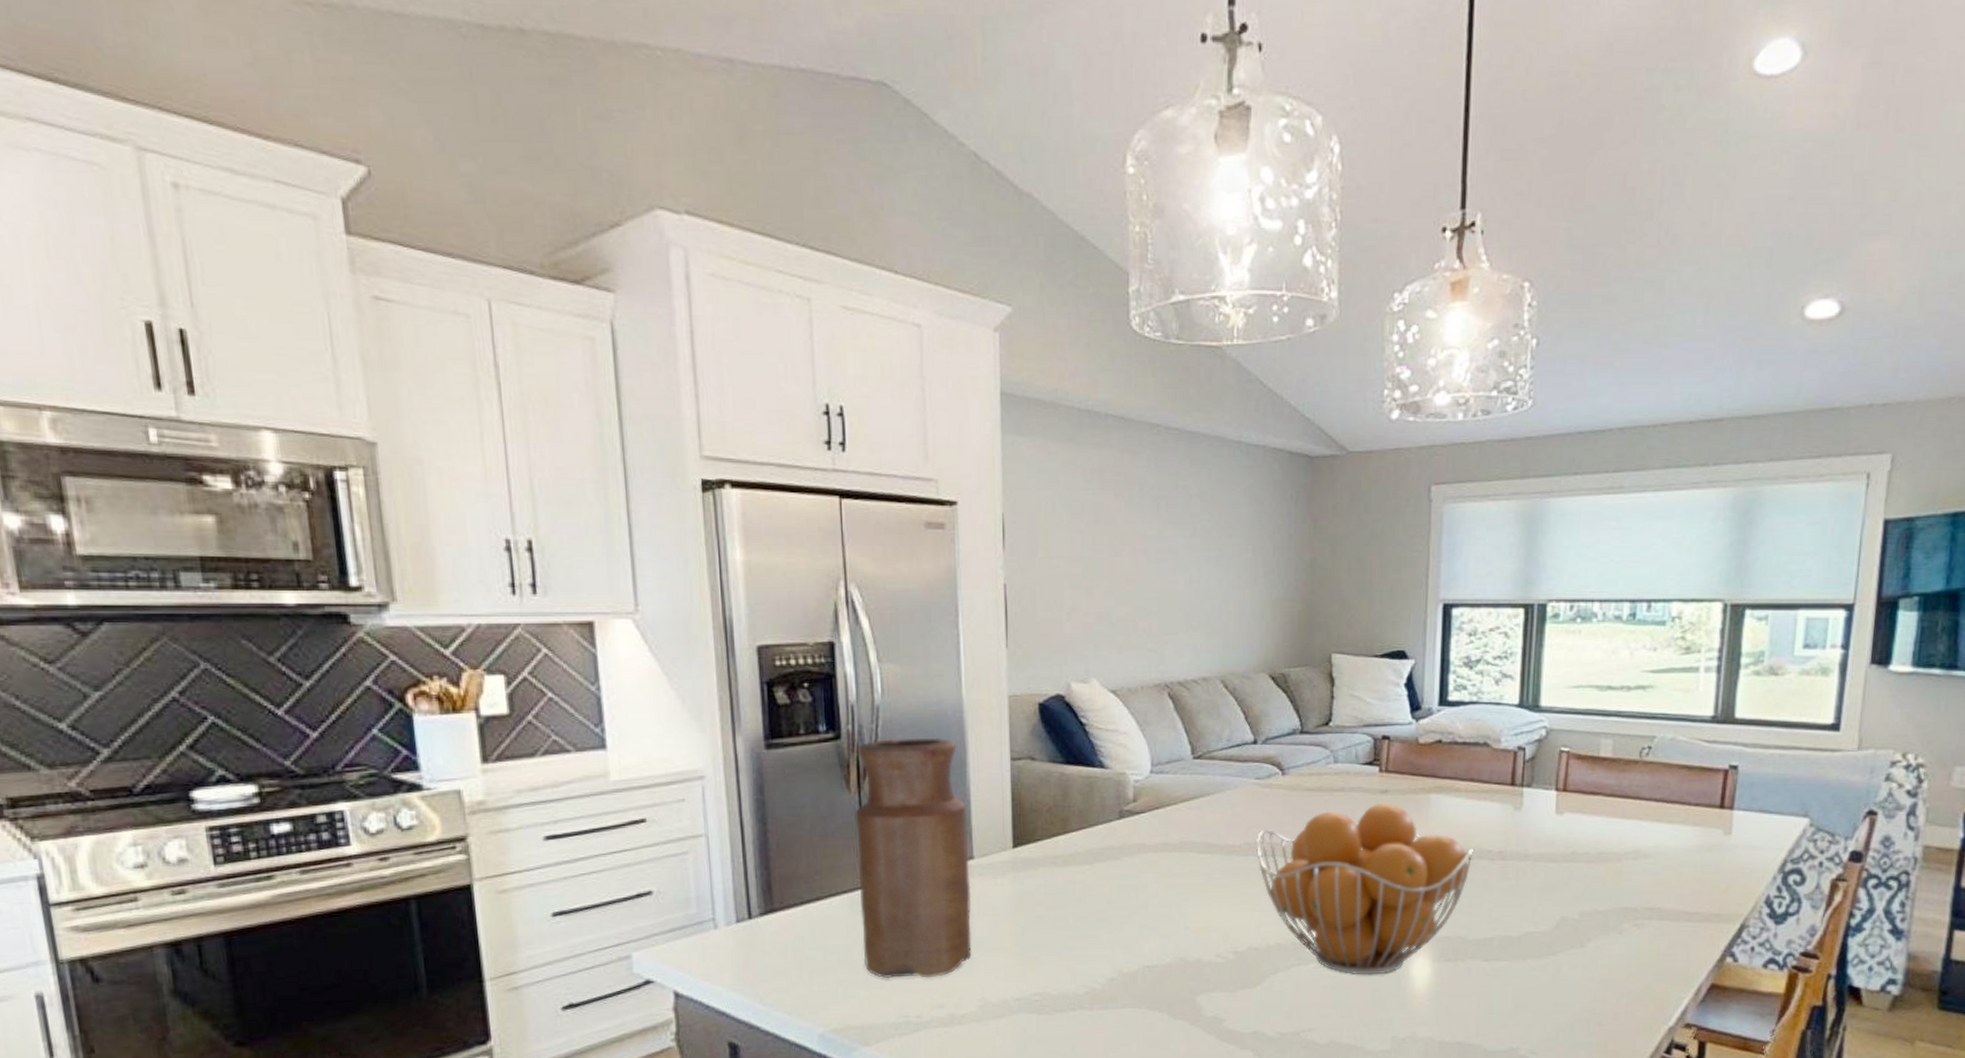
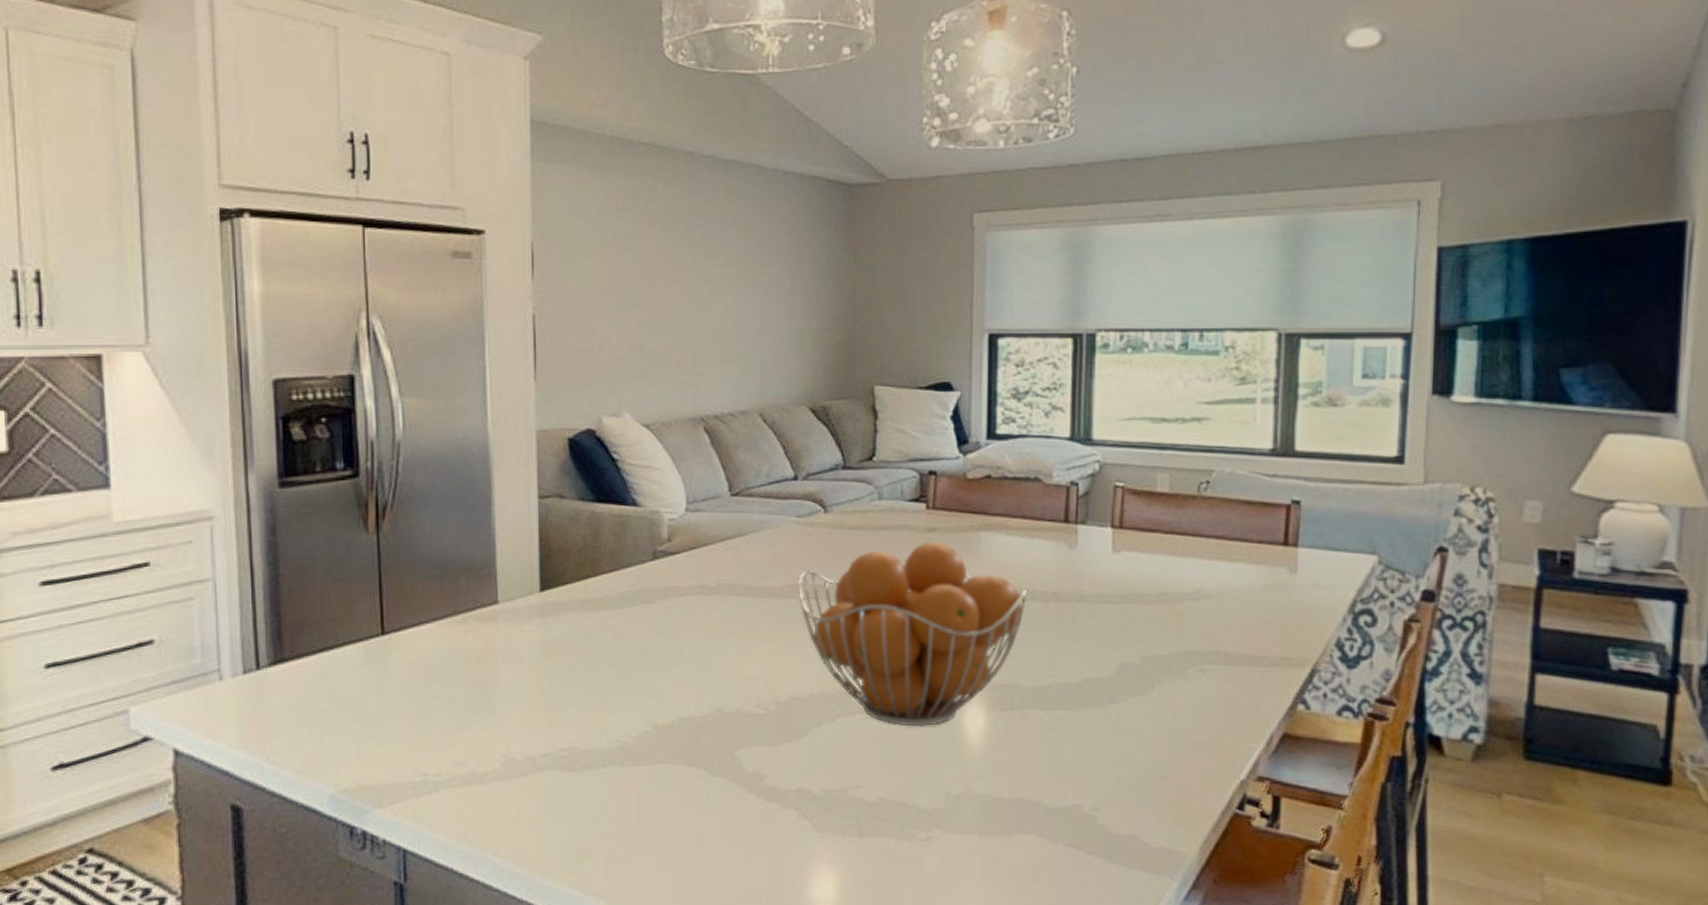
vase: present [855,737,972,979] -> none [372,475,496,734]

